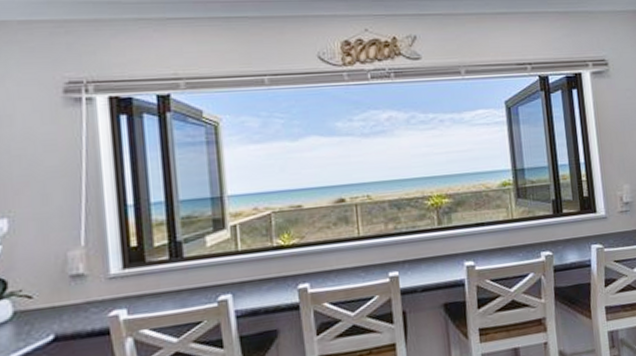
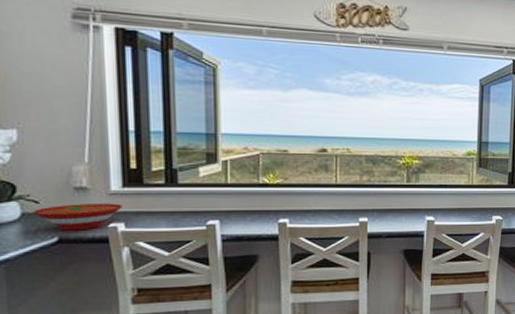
bowl: none [25,288,124,327] -> present [32,203,123,231]

